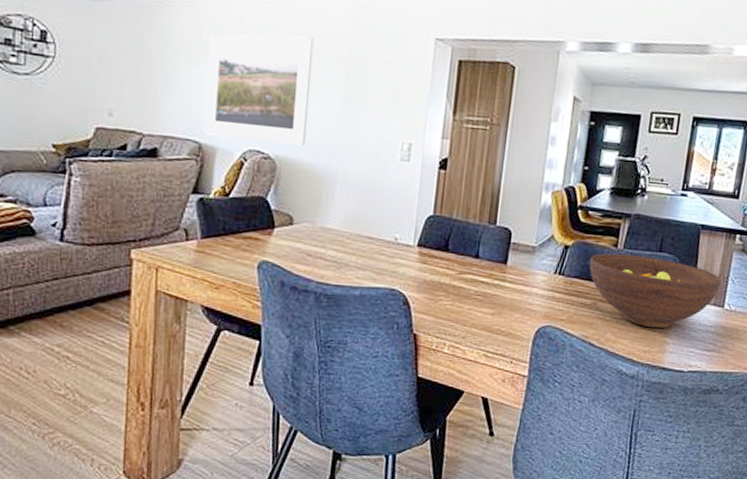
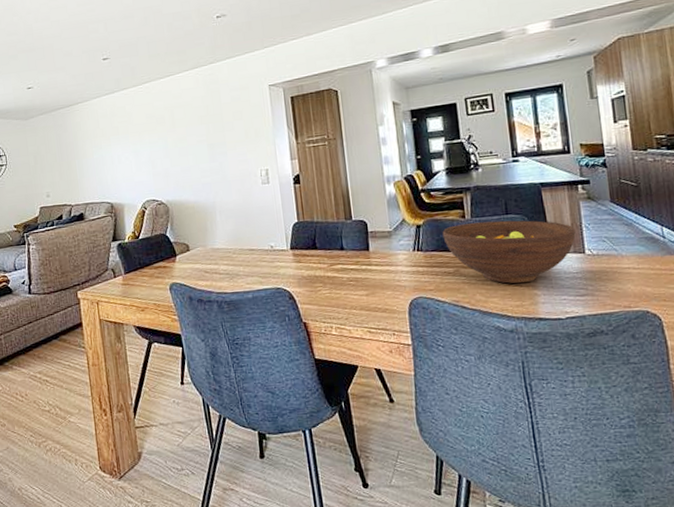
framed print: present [203,35,315,146] -> none [105,107,187,196]

